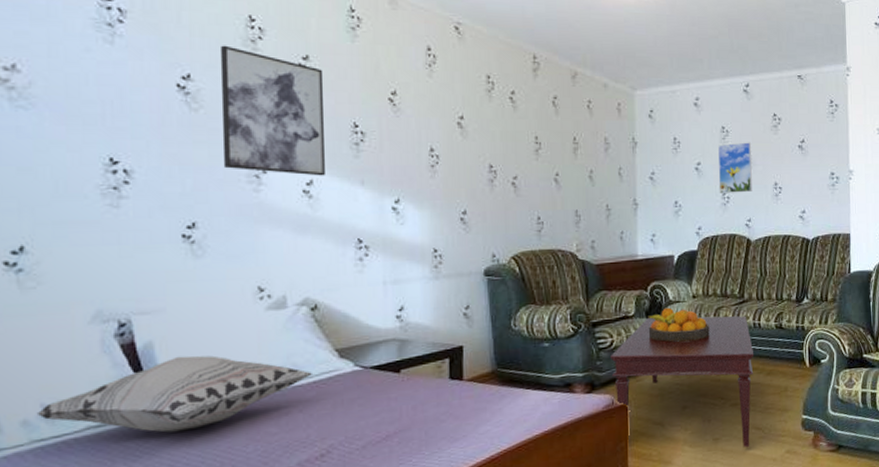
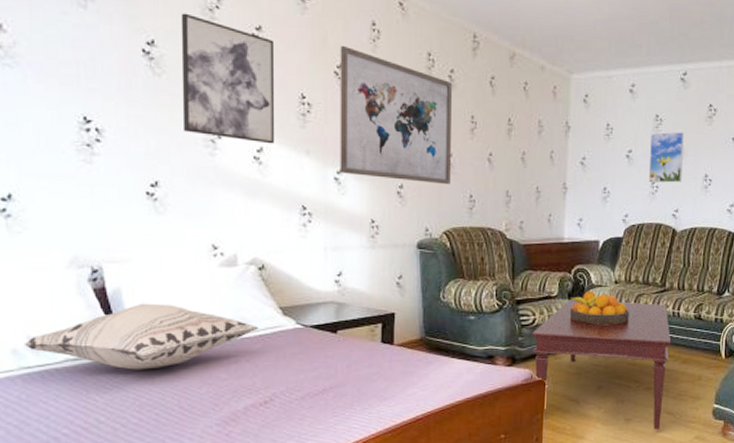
wall art: none [394,71,516,208] -> present [340,45,453,185]

